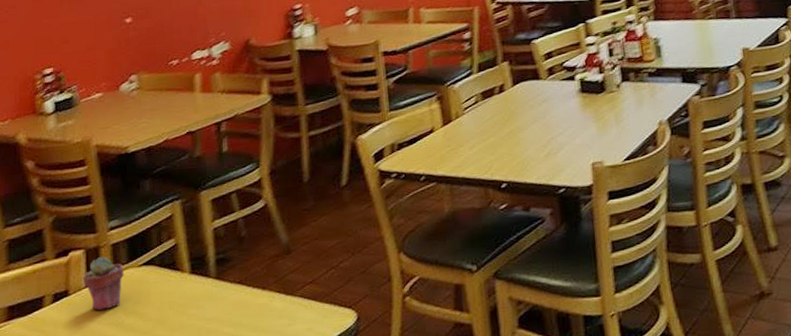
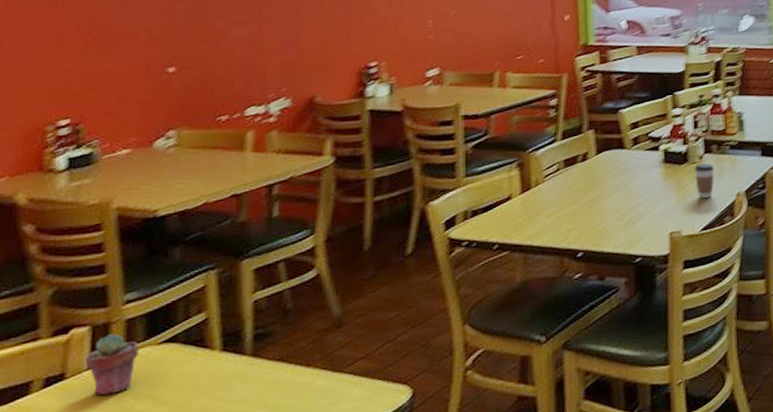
coffee cup: none [612,92,634,128] -> present [694,163,715,199]

